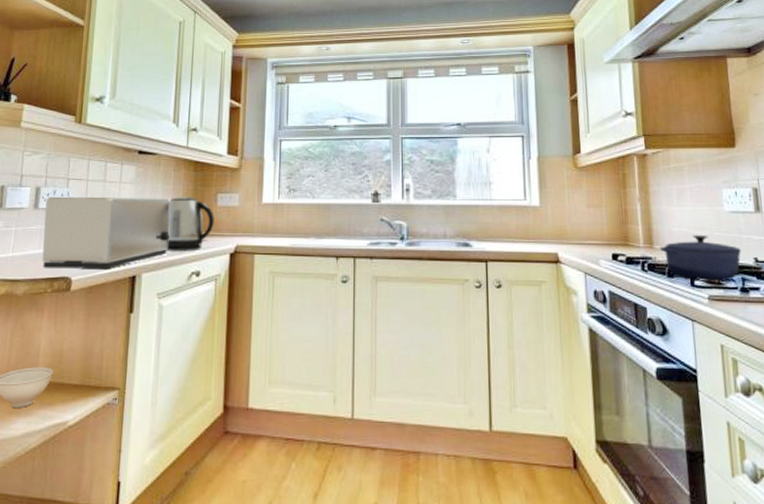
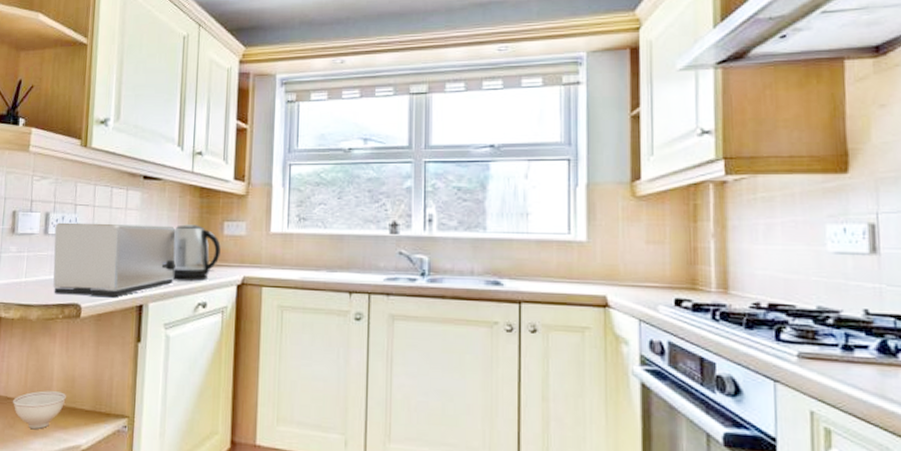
cooking pot: present [659,234,741,282] -> none [736,279,846,337]

